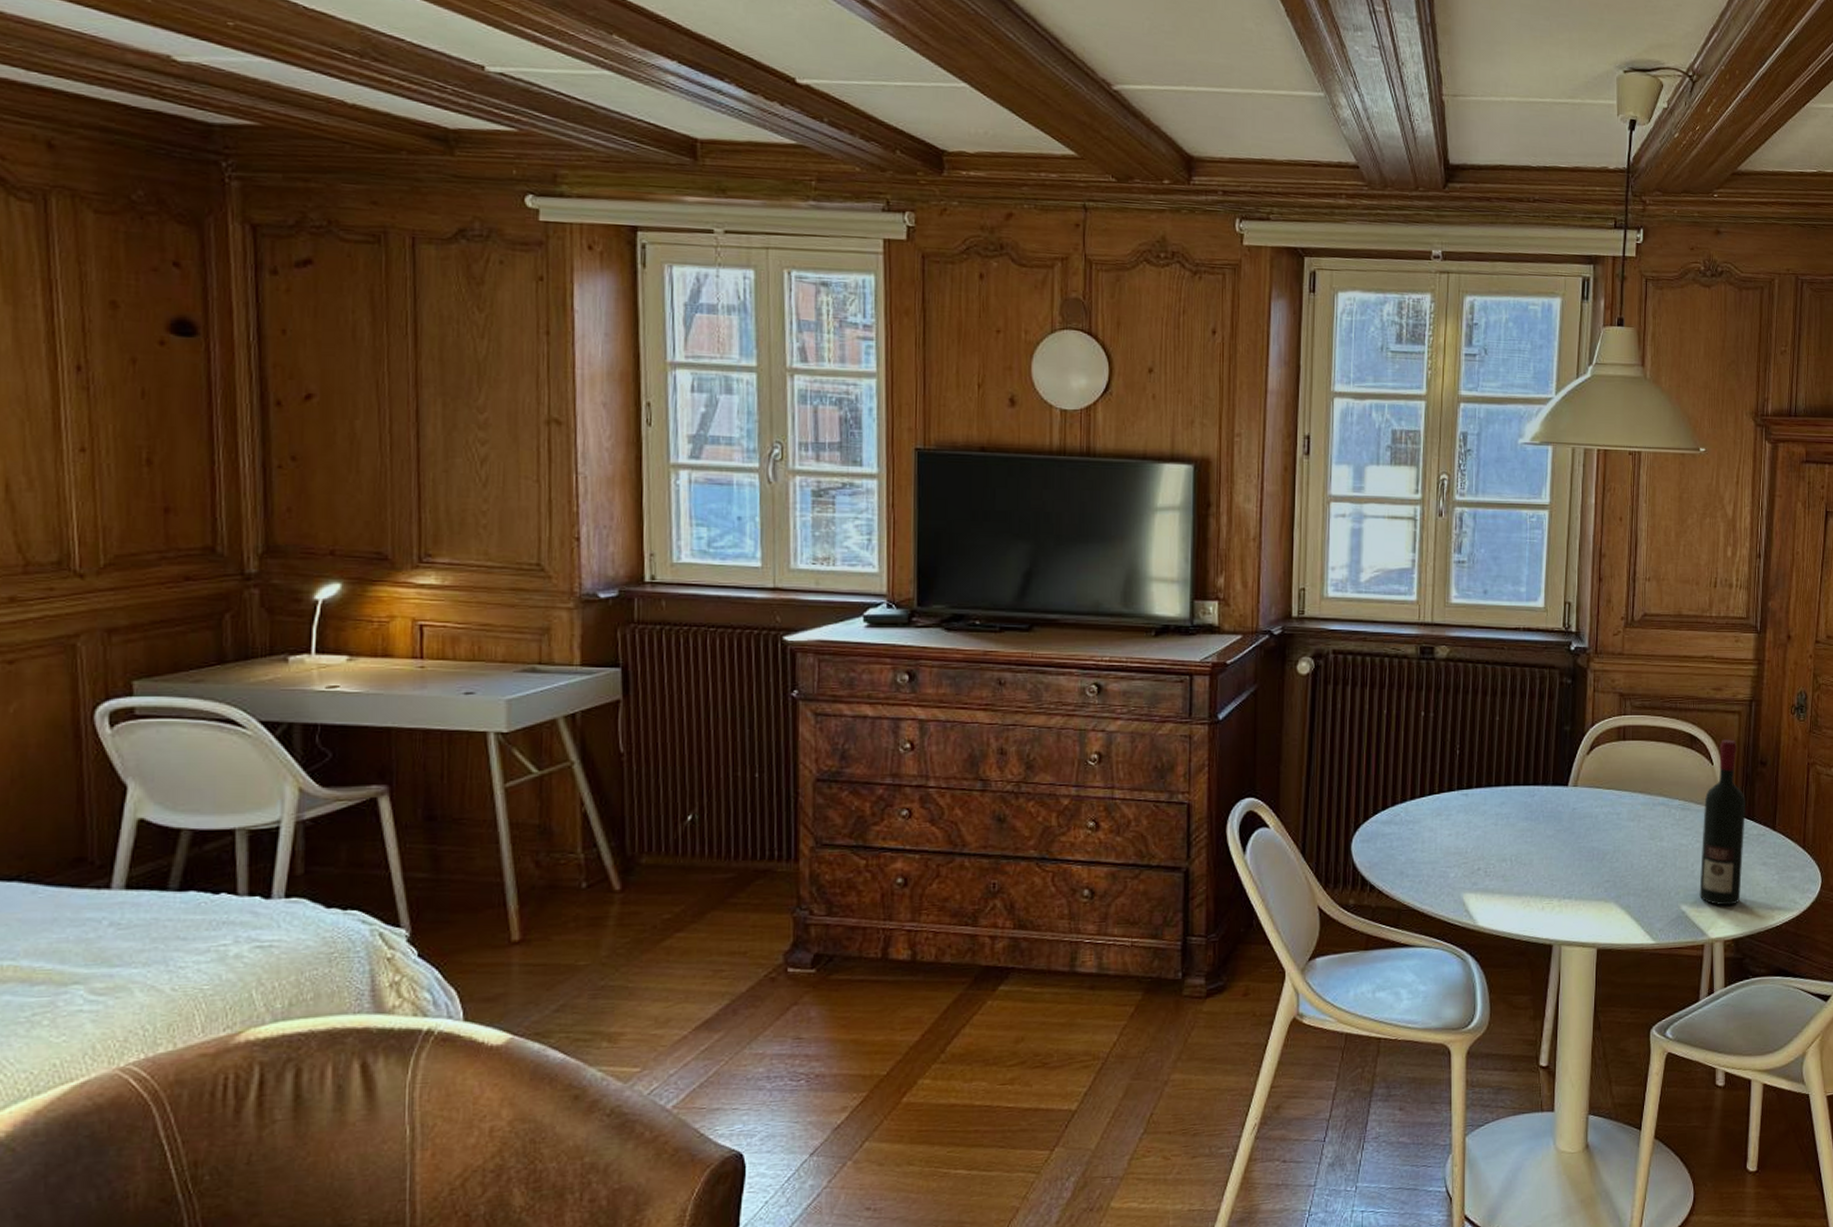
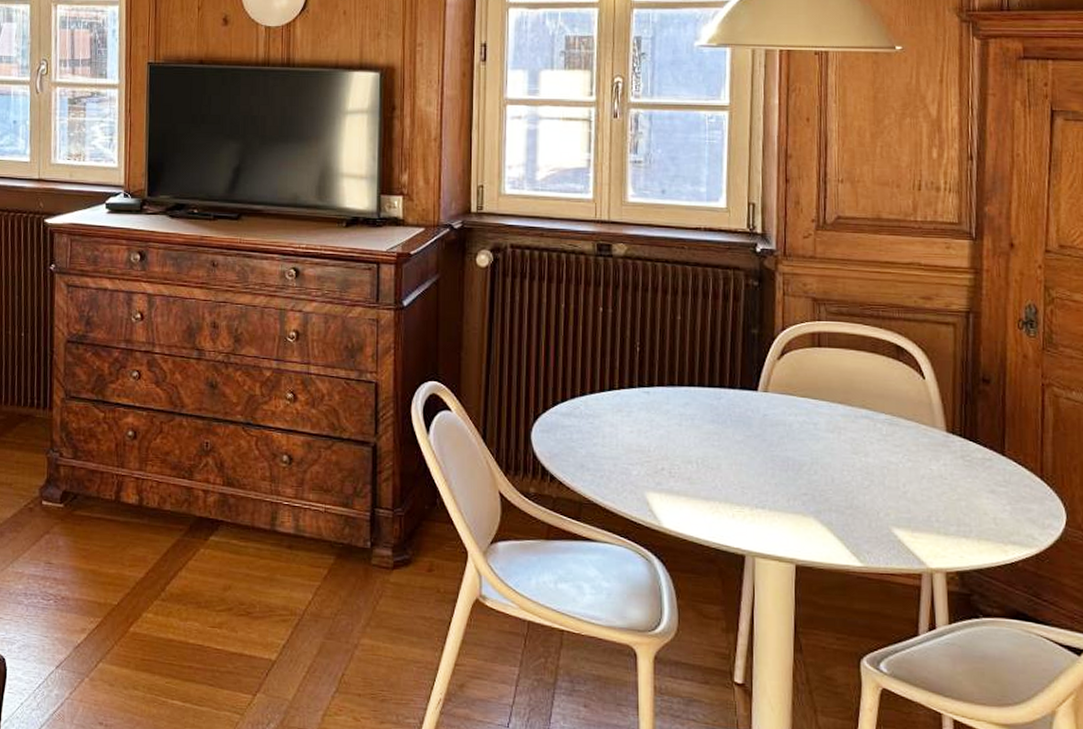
wine bottle: present [1699,739,1745,906] -> none [913,352,967,534]

